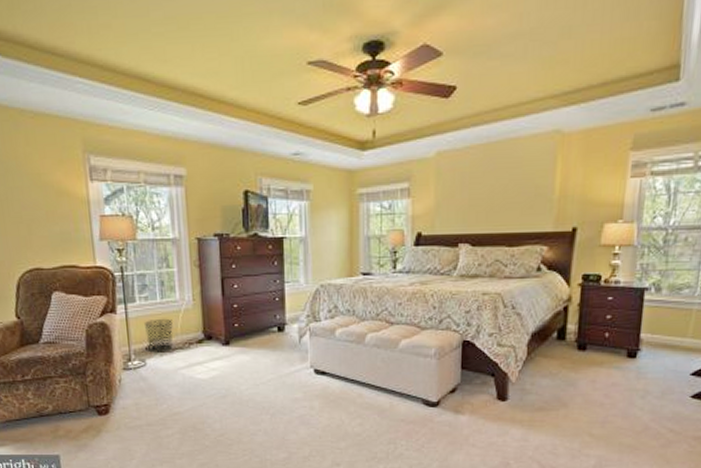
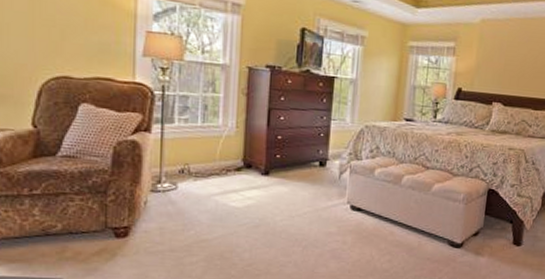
waste bin: present [143,318,173,353] -> none [180,142,212,177]

